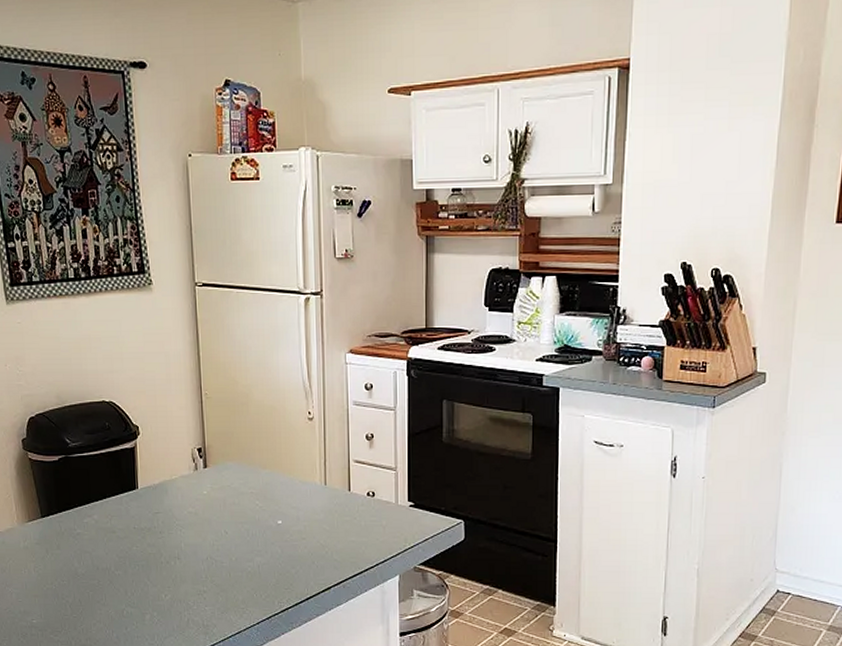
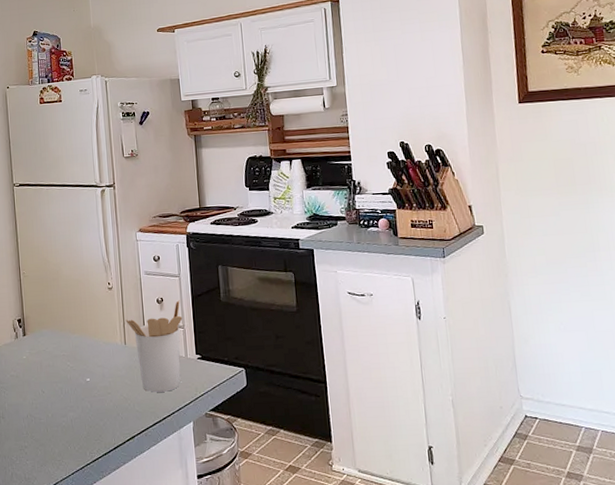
utensil holder: none [327,438,395,541] -> present [125,300,183,392]

